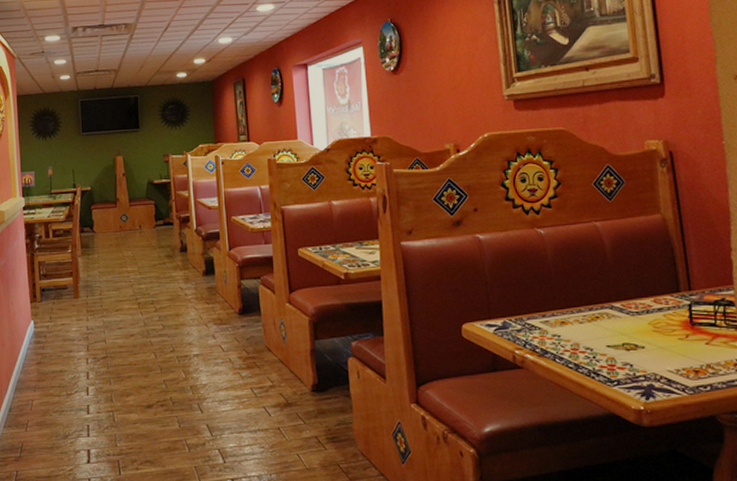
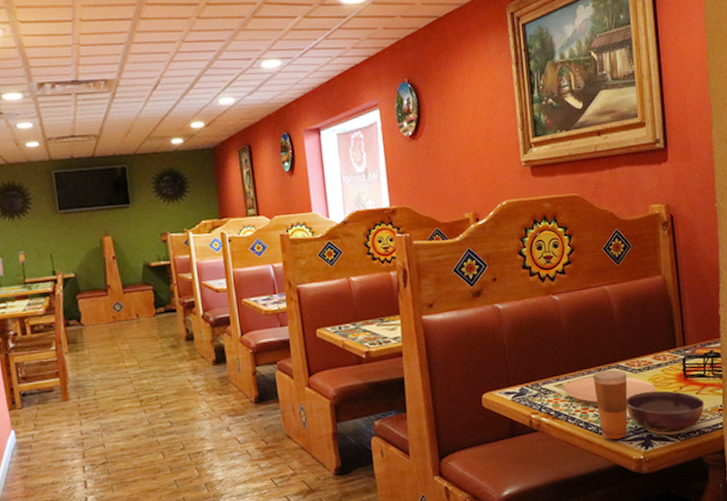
plate: none [551,316,658,344] -> present [564,376,656,403]
beverage cup: none [584,311,625,386] -> present [593,370,628,440]
bowl: none [621,337,717,386] -> present [625,390,705,435]

